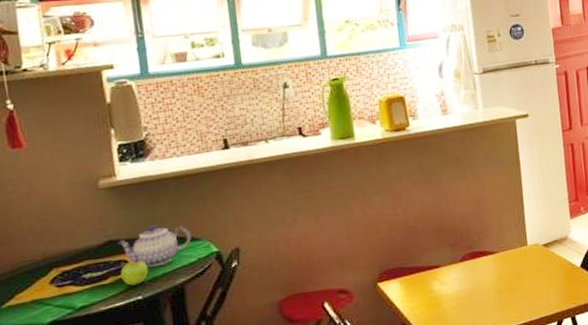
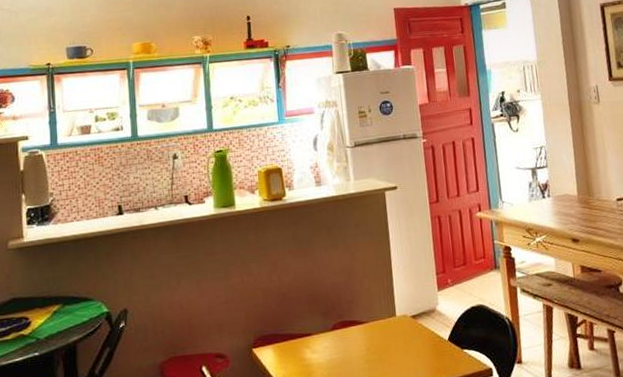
teapot: present [117,225,191,267] -> none [20,285,85,325]
fruit: present [121,261,149,286] -> none [22,319,46,342]

